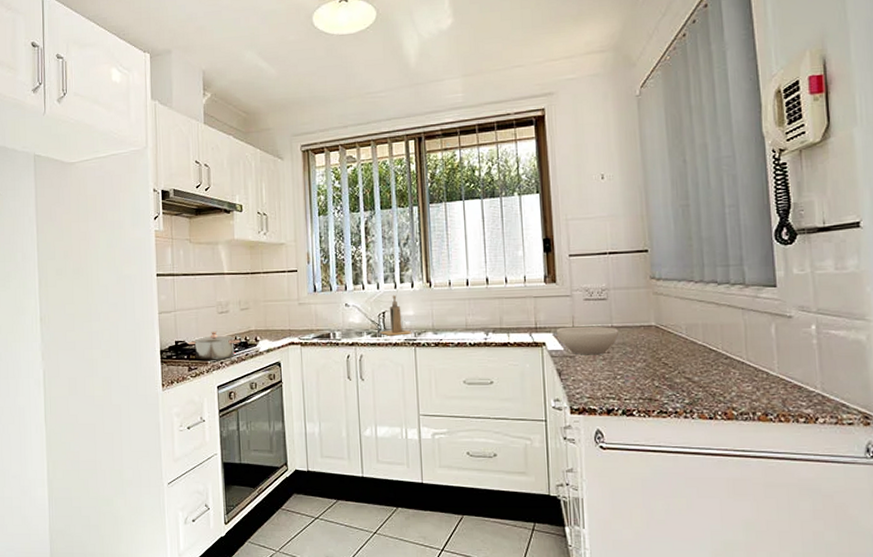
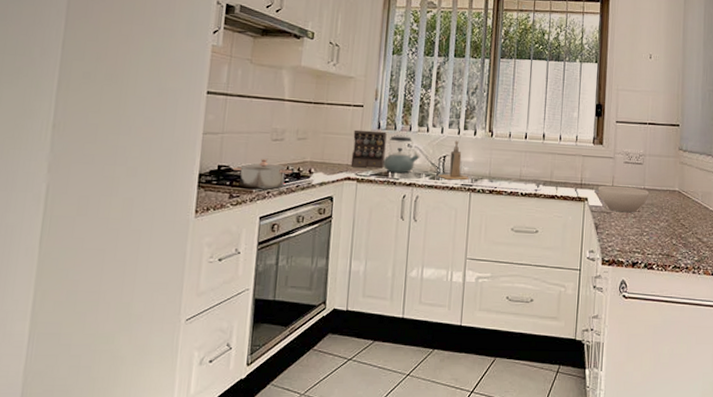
spice rack: none [291,293,325,332] -> present [350,129,387,169]
kettle: none [323,296,360,334] -> present [383,136,421,174]

